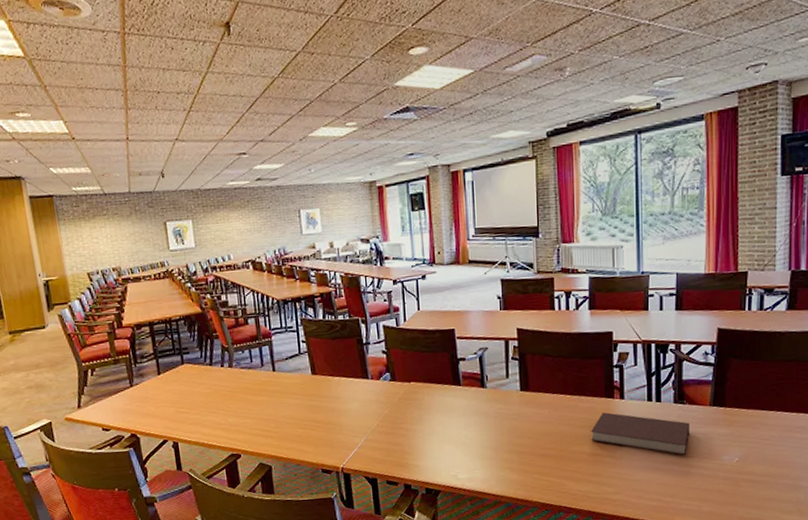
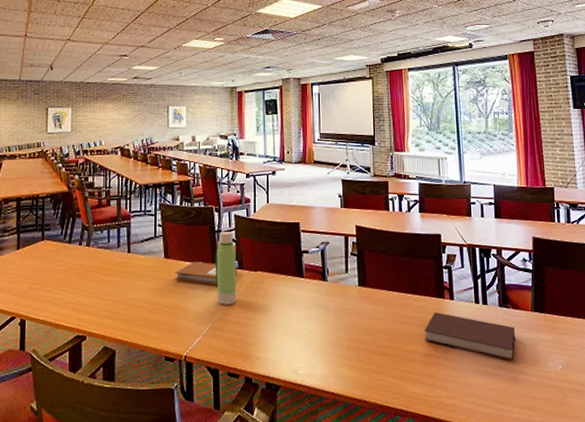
notebook: none [324,376,390,399] -> present [175,262,238,285]
water bottle: none [364,343,391,418] -> present [215,232,237,305]

